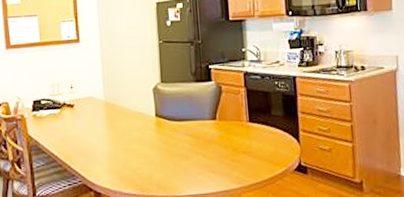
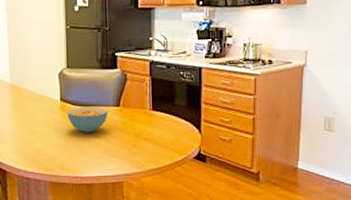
cereal bowl: none [162,121,205,149] -> present [66,106,108,133]

